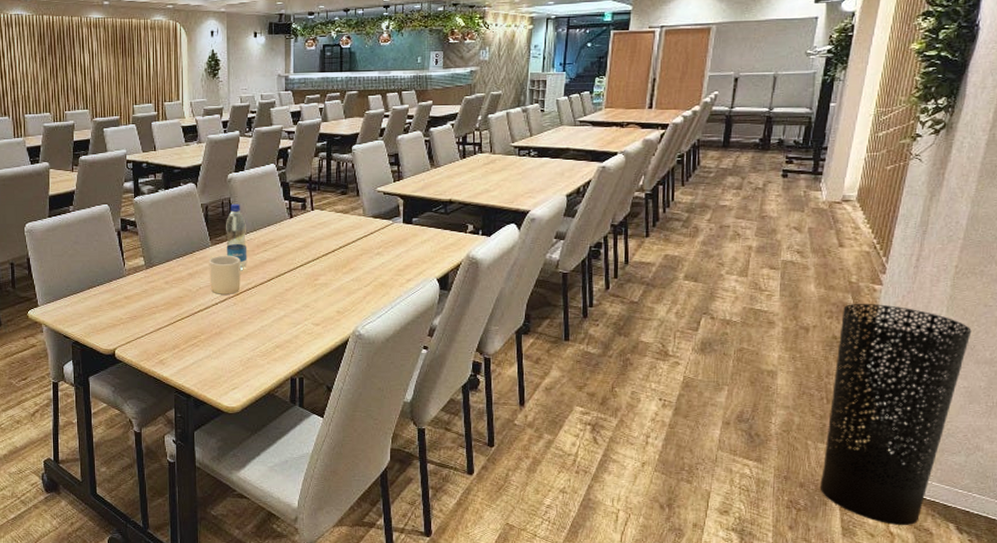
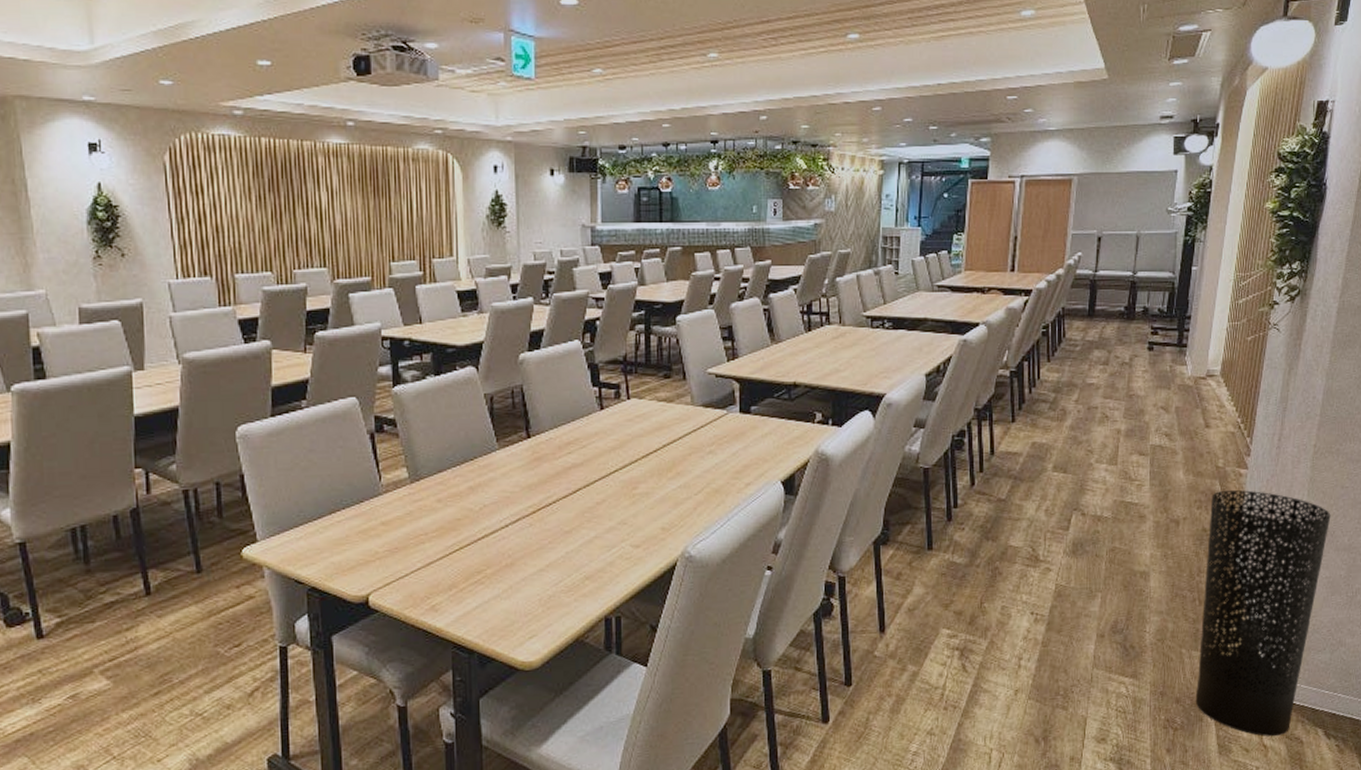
mug: present [209,255,241,294] -> none [495,460,538,513]
bottle: present [226,203,248,271] -> none [517,392,547,481]

